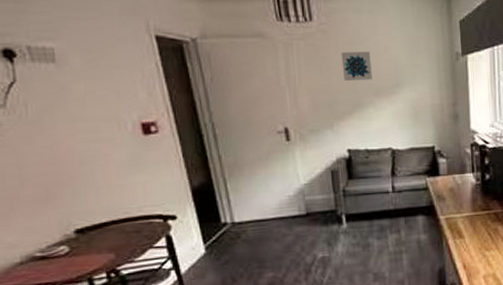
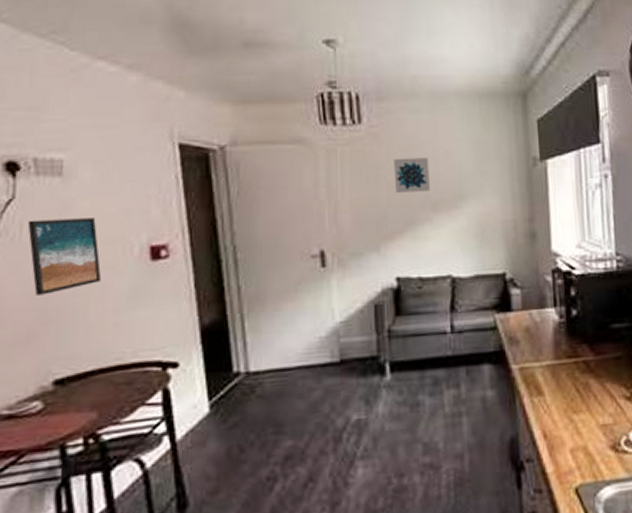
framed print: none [31,99,104,163] -> present [27,218,102,295]

